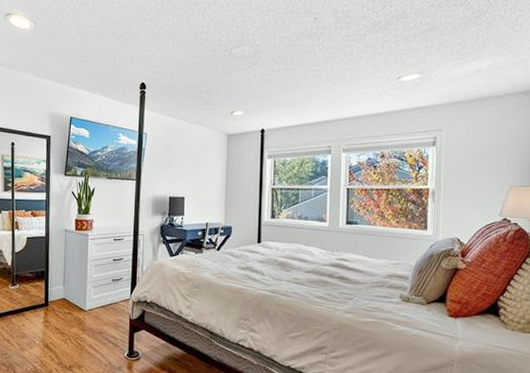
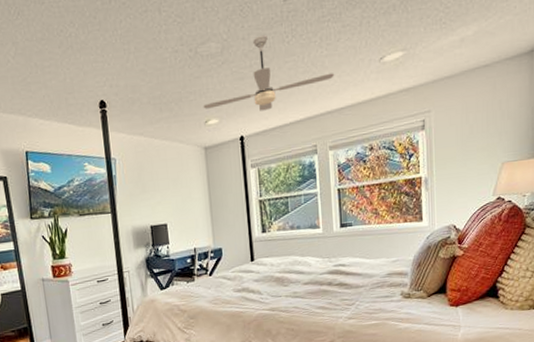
ceiling fan: none [231,45,354,110] -> present [203,34,335,111]

